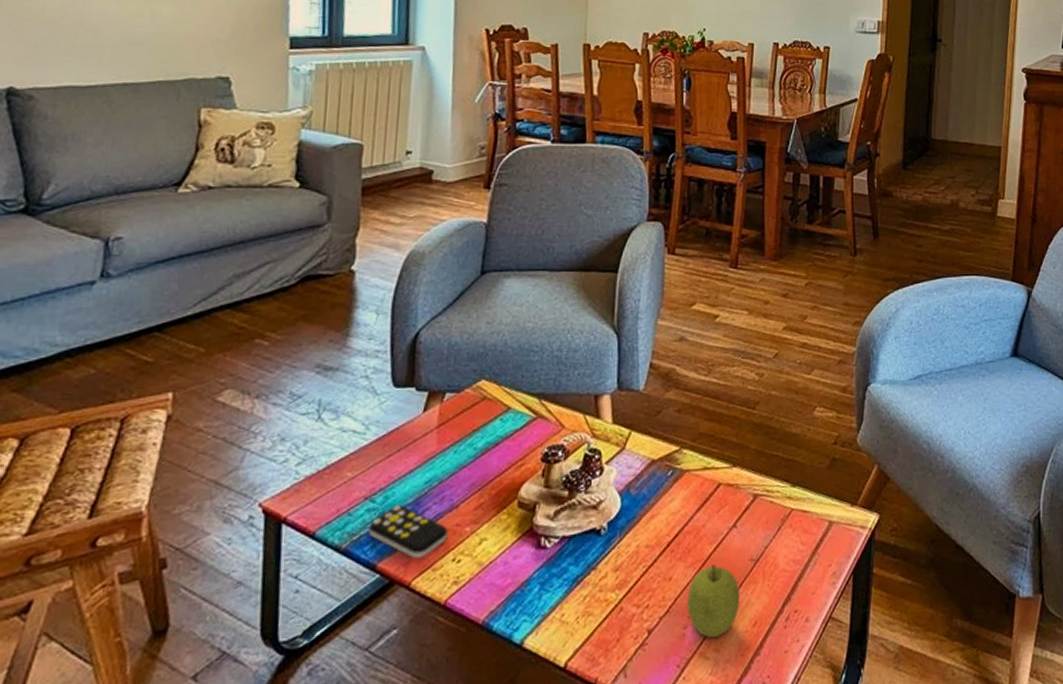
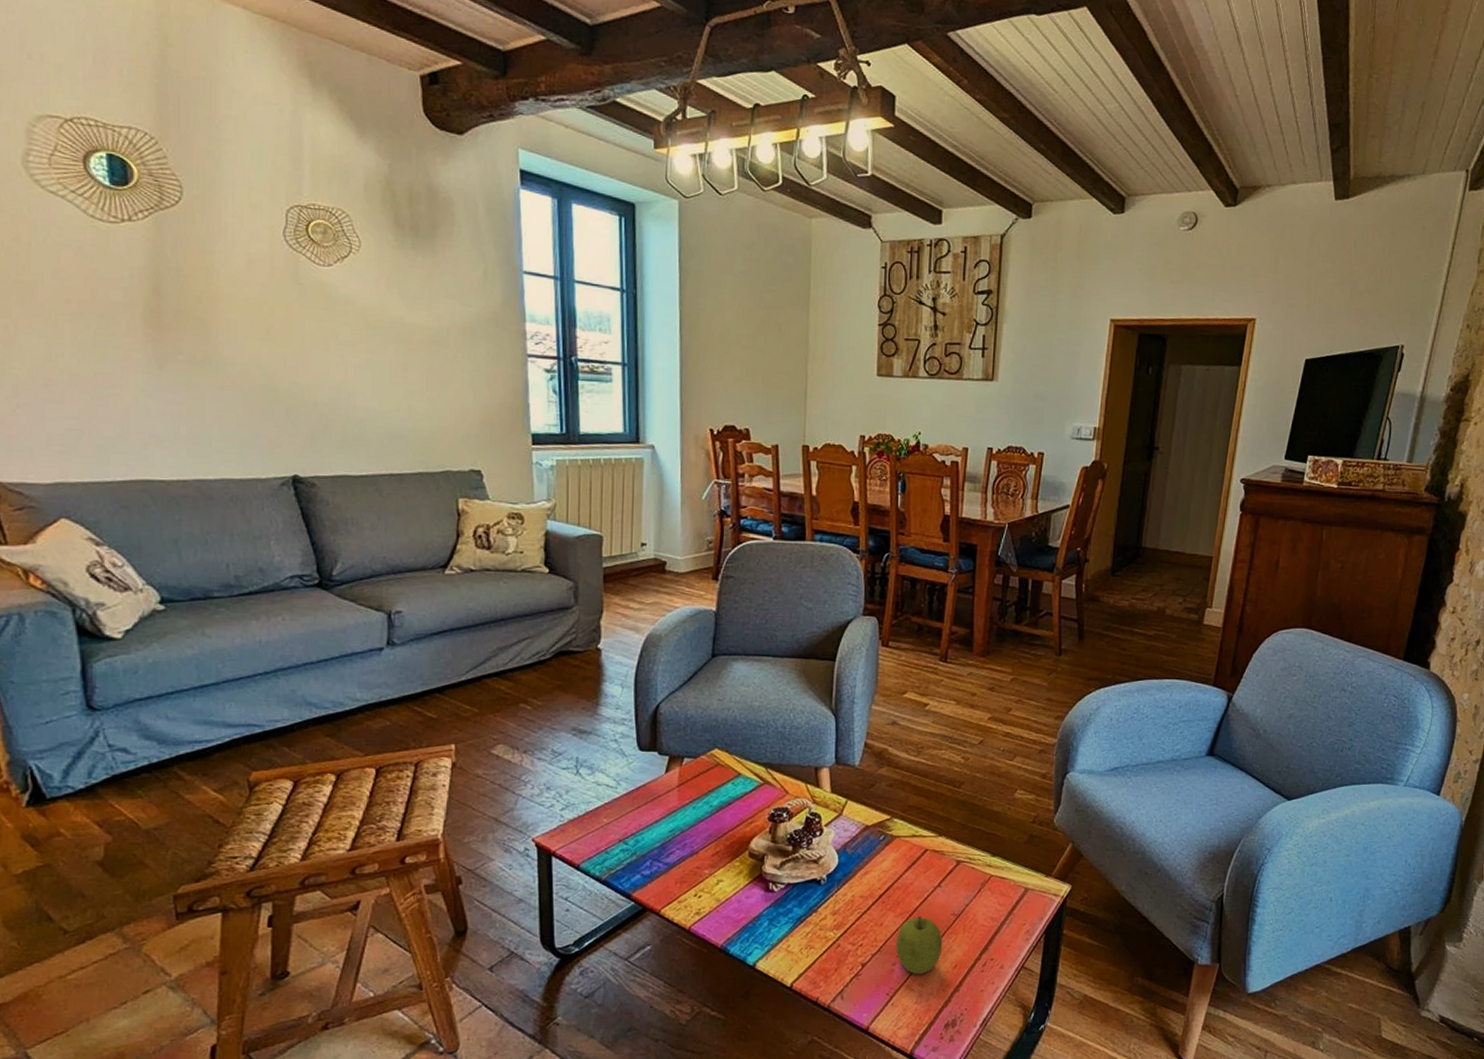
remote control: present [368,505,448,559] -> none [623,848,690,892]

